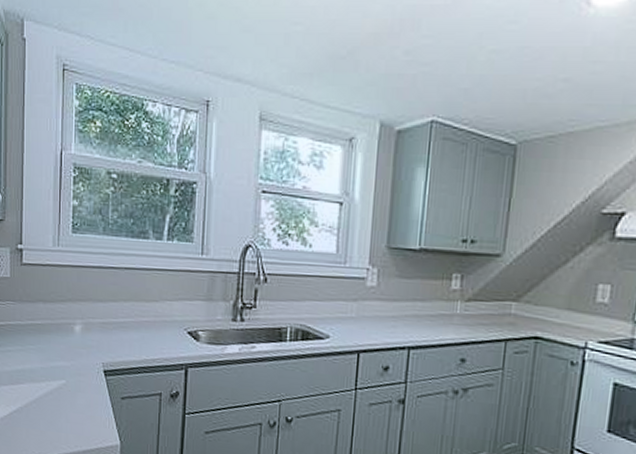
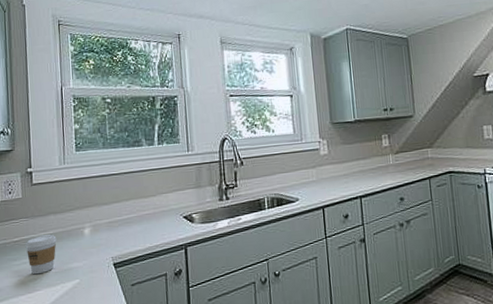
coffee cup: none [11,324,44,367] -> present [25,234,57,275]

